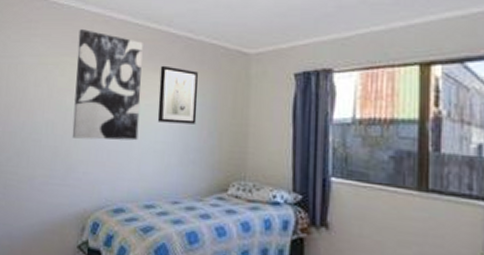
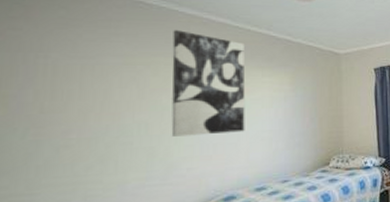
wall art: present [157,65,198,124] -> none [263,64,299,114]

